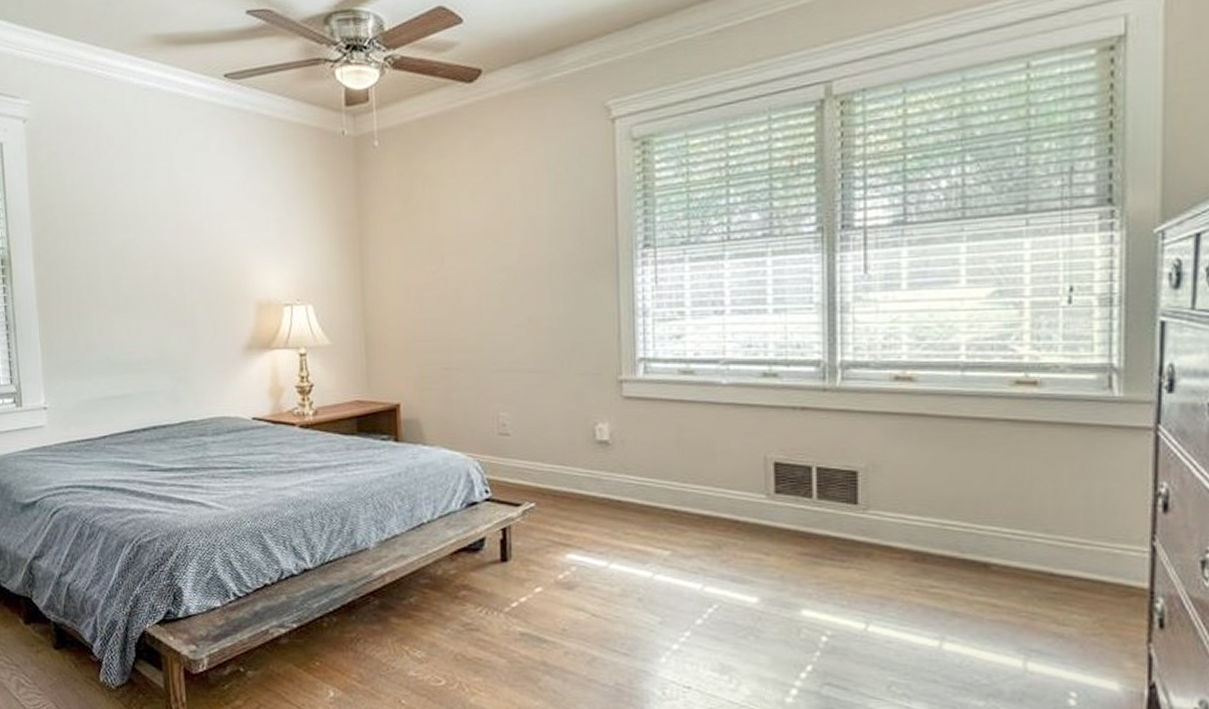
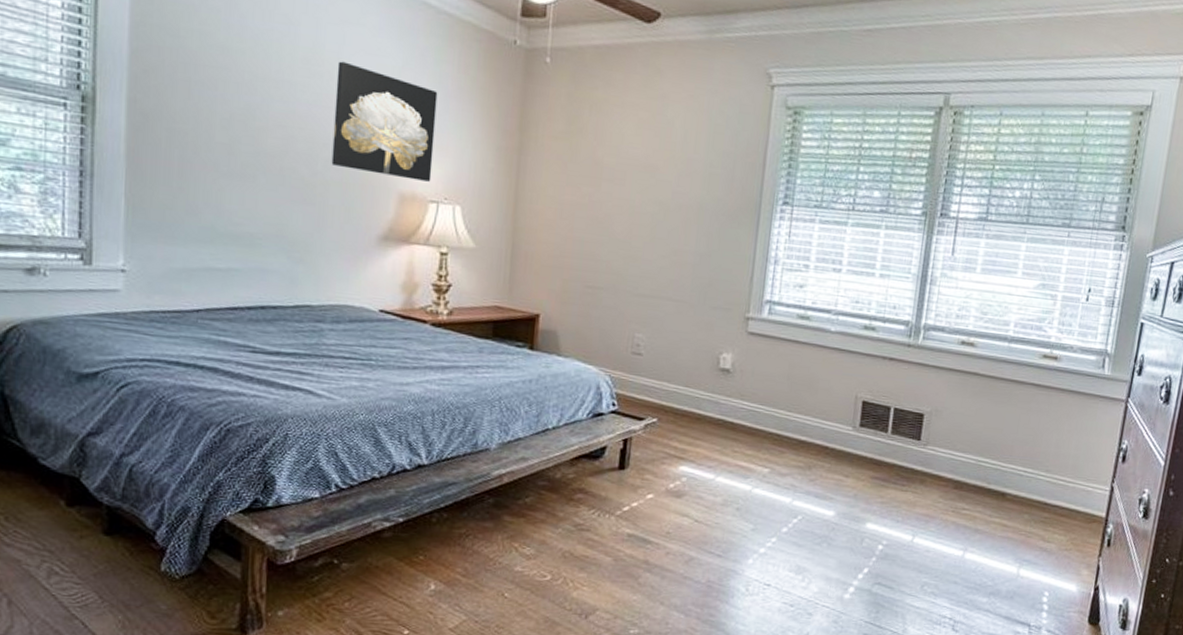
wall art: none [191,185,283,287] -> present [331,61,438,182]

